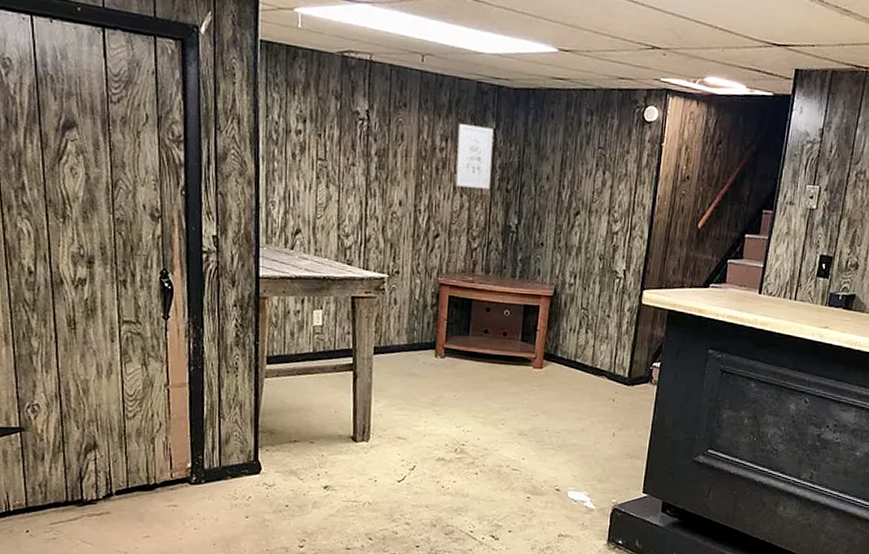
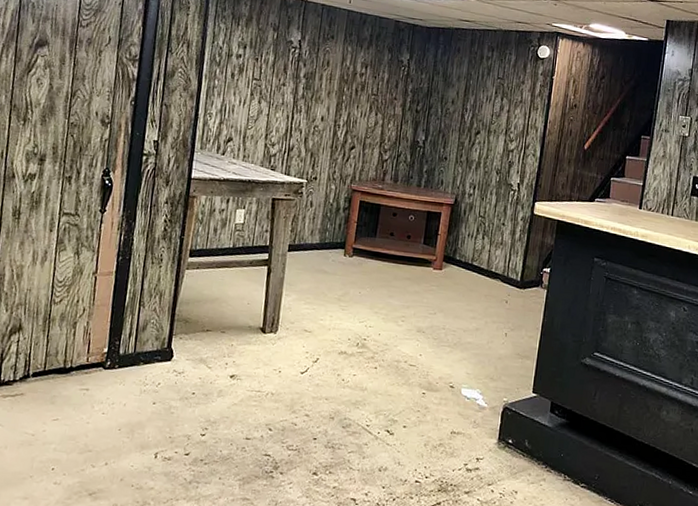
wall art: present [455,124,494,189] -> none [372,54,408,110]

